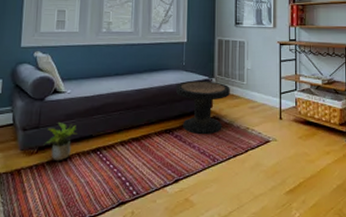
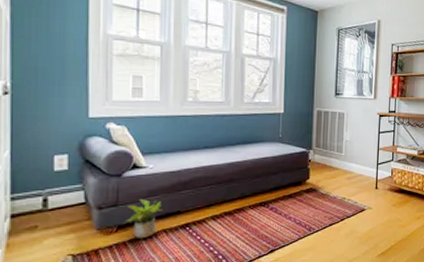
side table: present [175,80,230,135] -> none [271,152,328,206]

